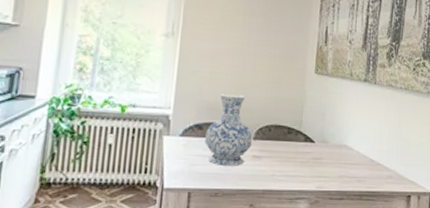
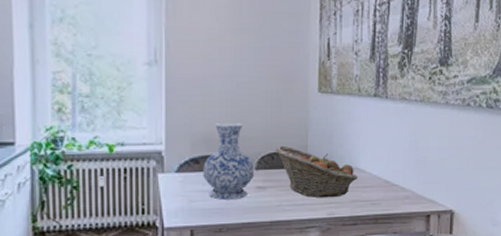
fruit basket: none [273,119,346,172] -> present [276,145,358,198]

